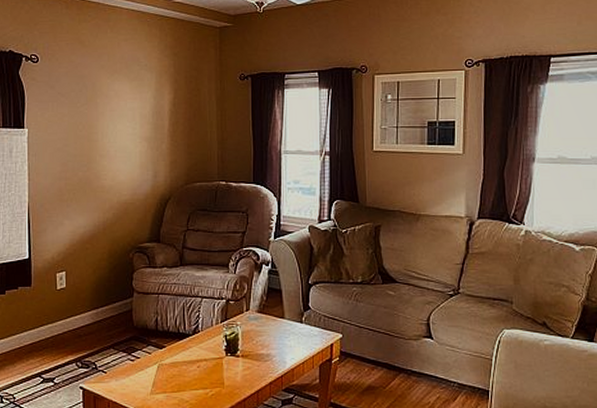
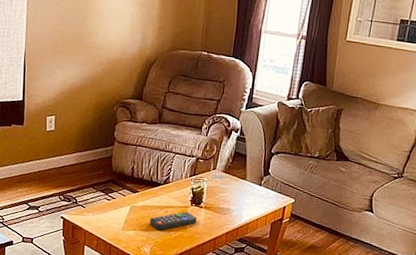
remote control: none [180,364,235,389] -> present [149,212,197,230]

